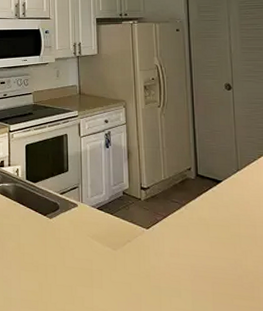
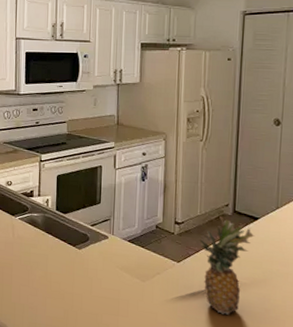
fruit: none [164,180,220,283] -> present [198,216,255,315]

